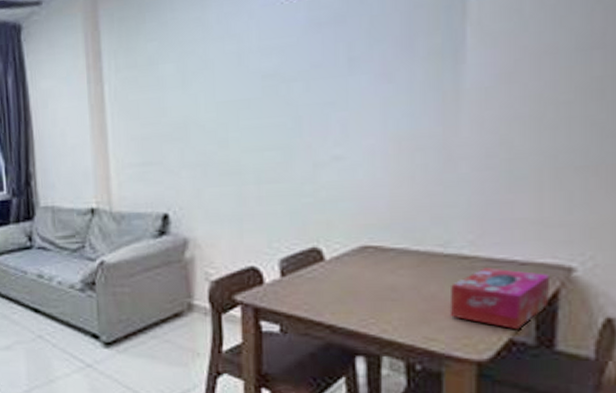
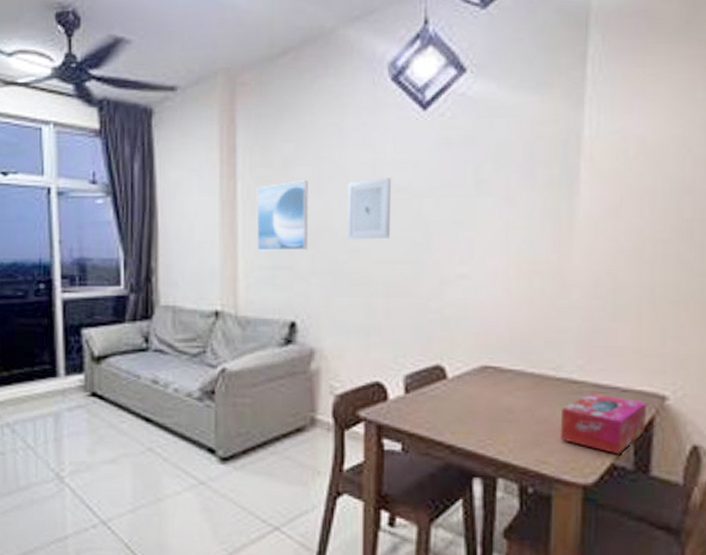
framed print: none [123,77,177,149] -> present [256,180,309,251]
wall art: none [213,66,259,131] -> present [348,178,392,240]

